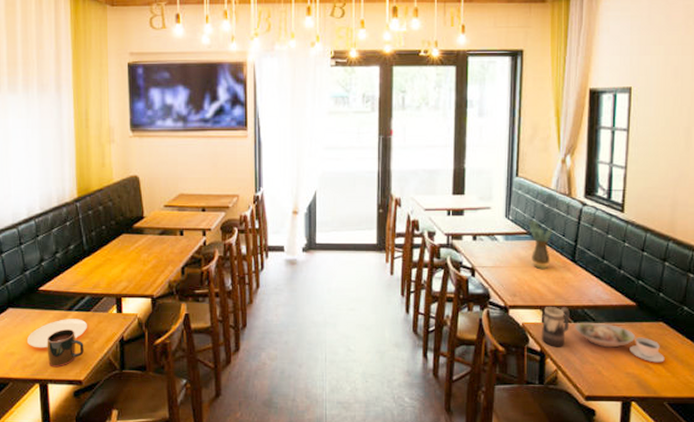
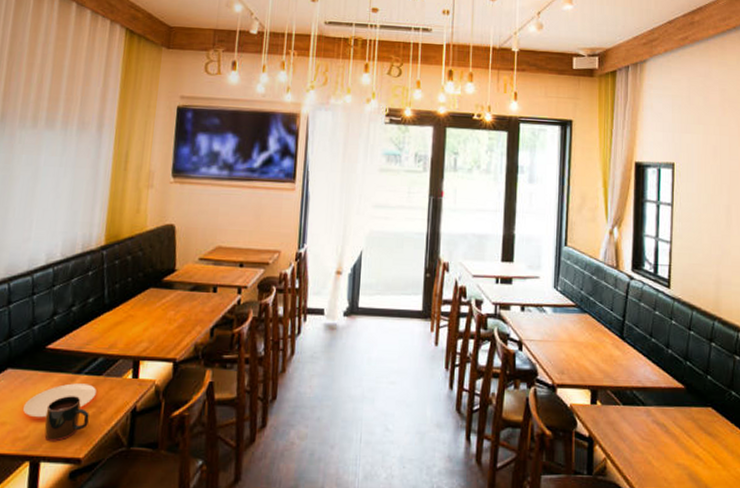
vase: present [528,219,553,270] -> none [577,291,601,346]
beer mug: present [541,307,570,347] -> none [589,387,619,433]
salad: present [575,322,636,348] -> none [624,404,686,435]
teacup: present [630,337,665,363] -> none [679,423,715,453]

